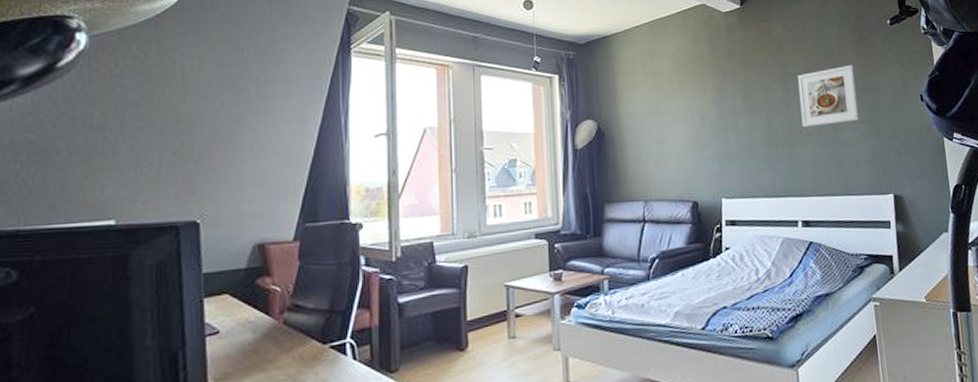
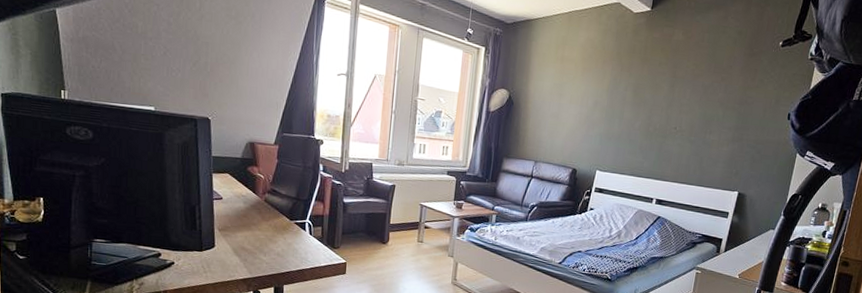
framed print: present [797,64,859,128] -> none [677,77,736,127]

